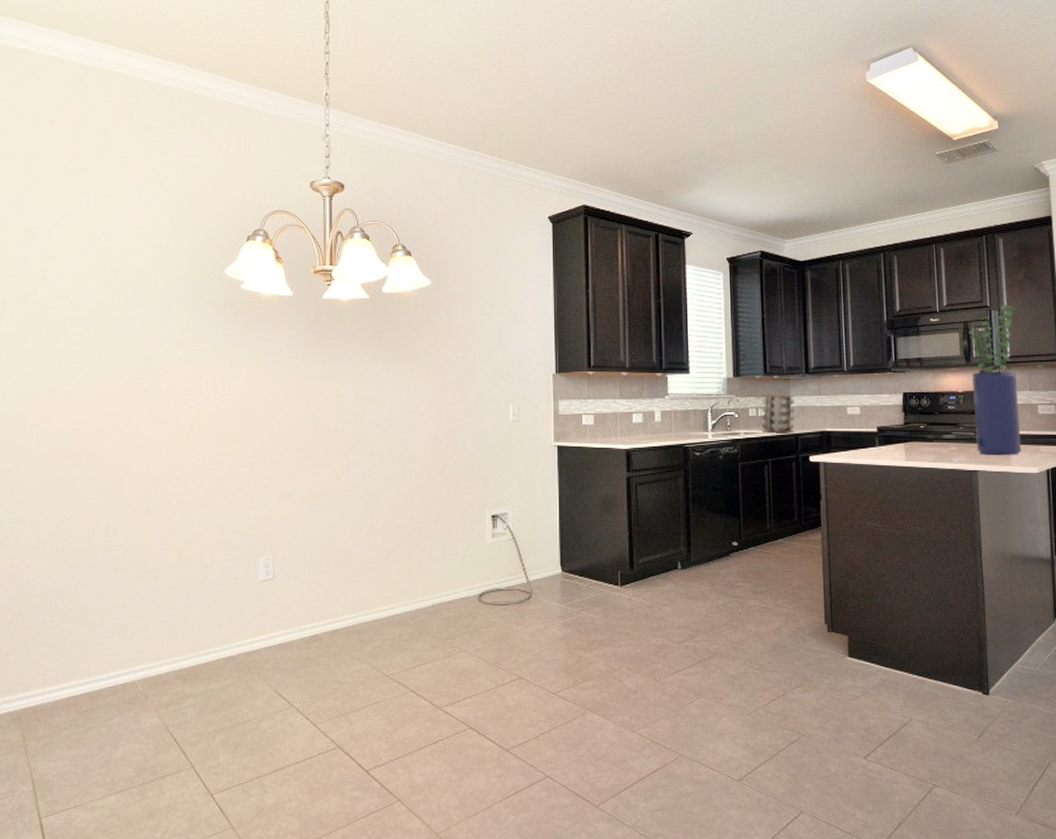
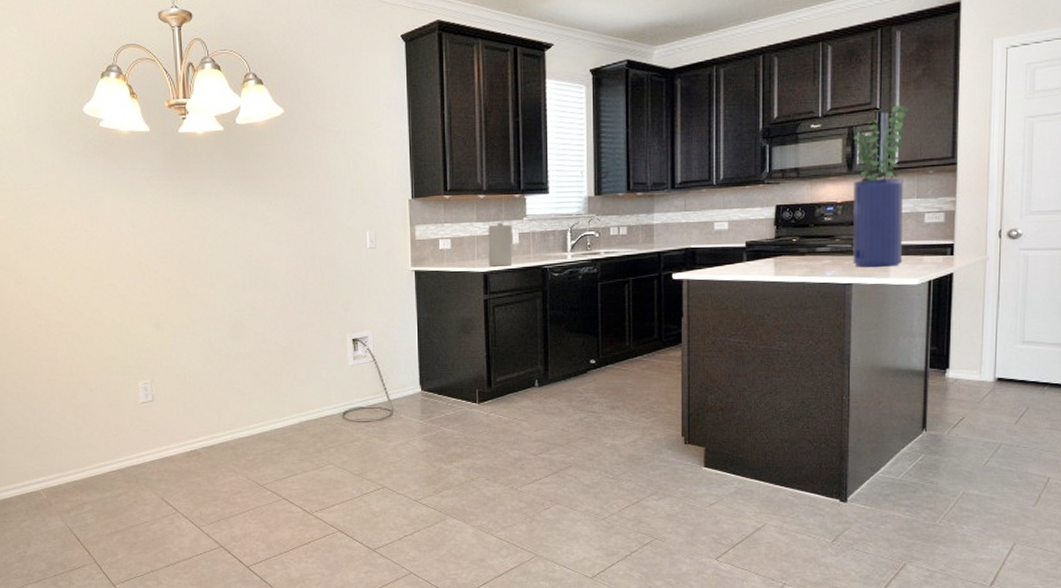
paper towel holder: none [630,401,655,444] -> present [488,223,513,267]
spice rack: present [761,388,795,434] -> none [623,205,659,252]

